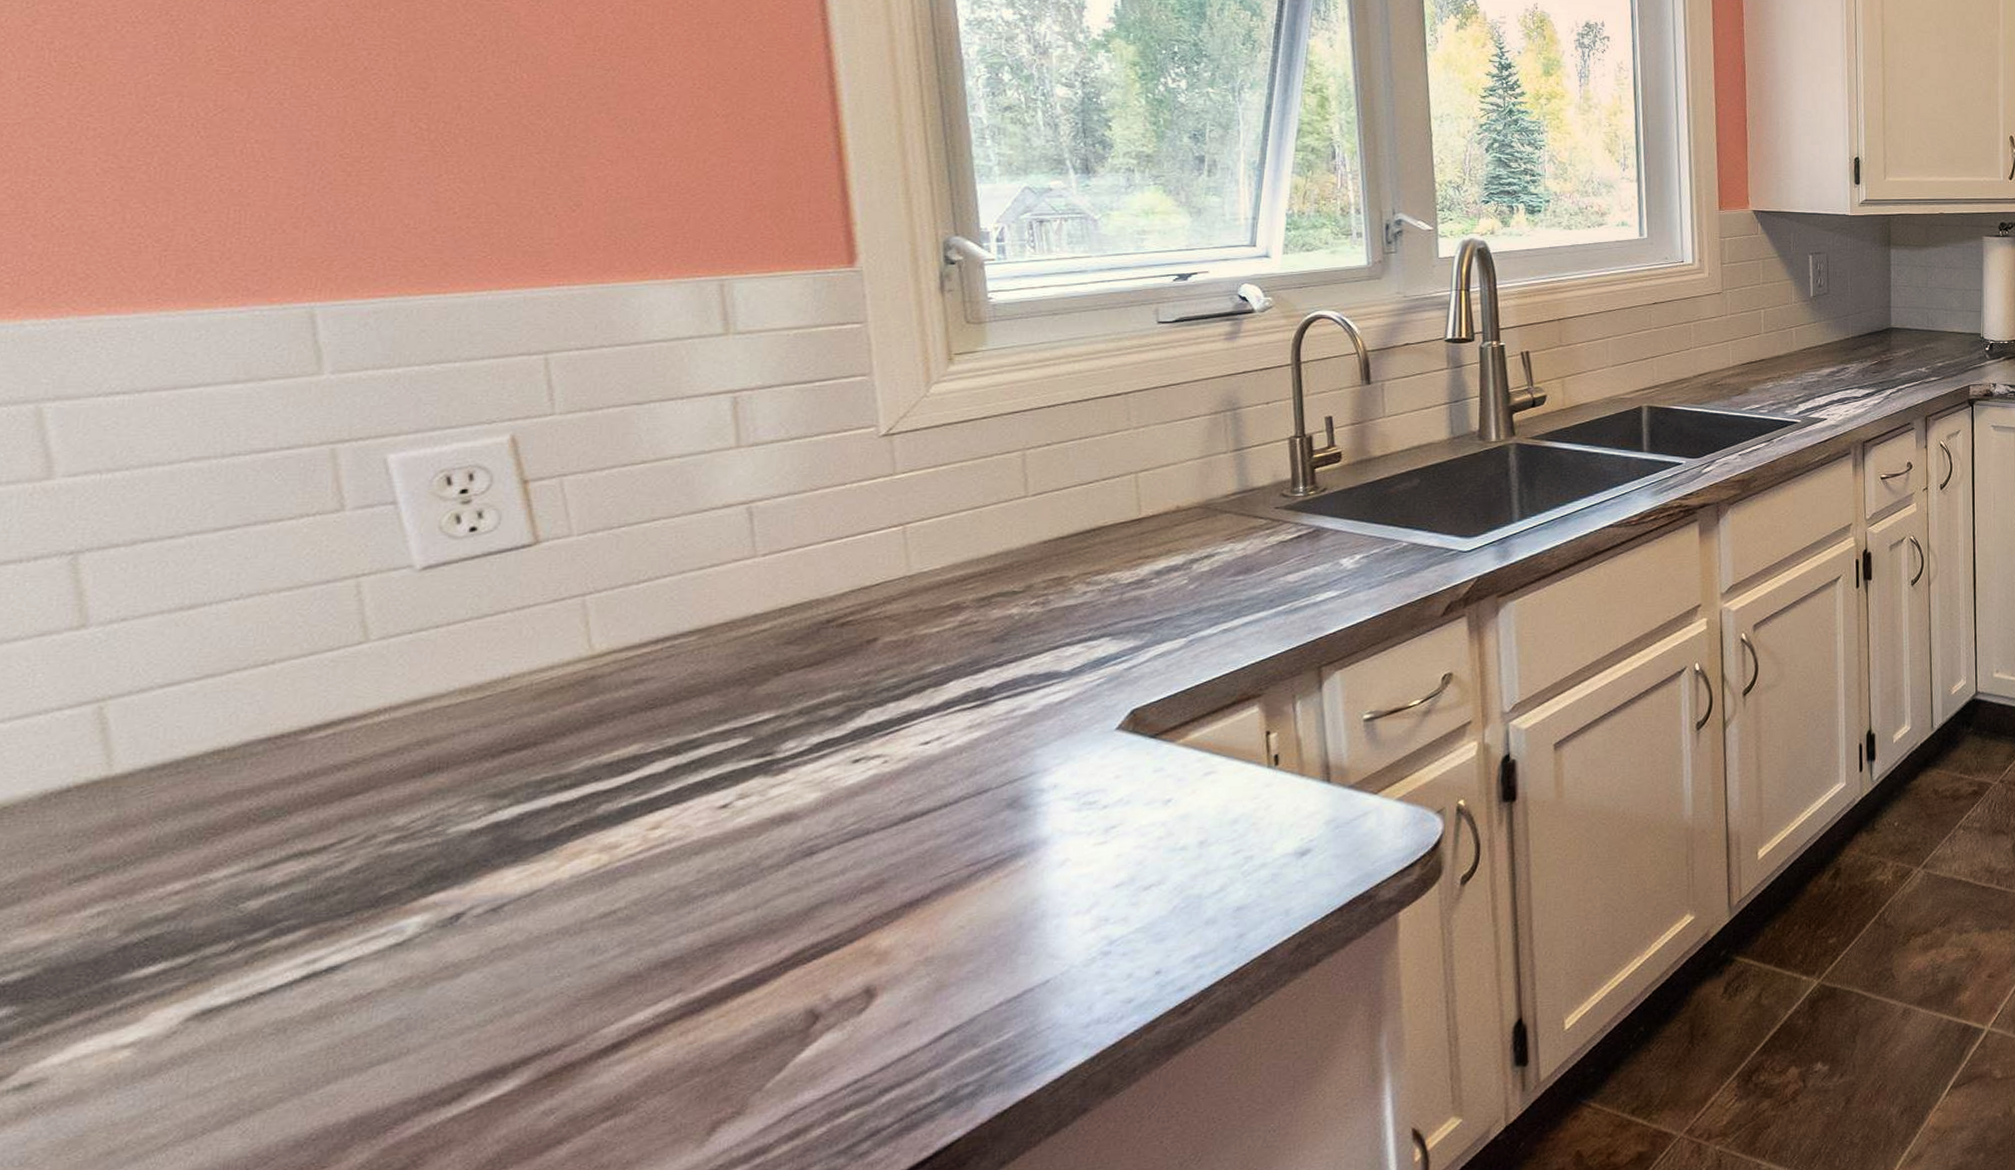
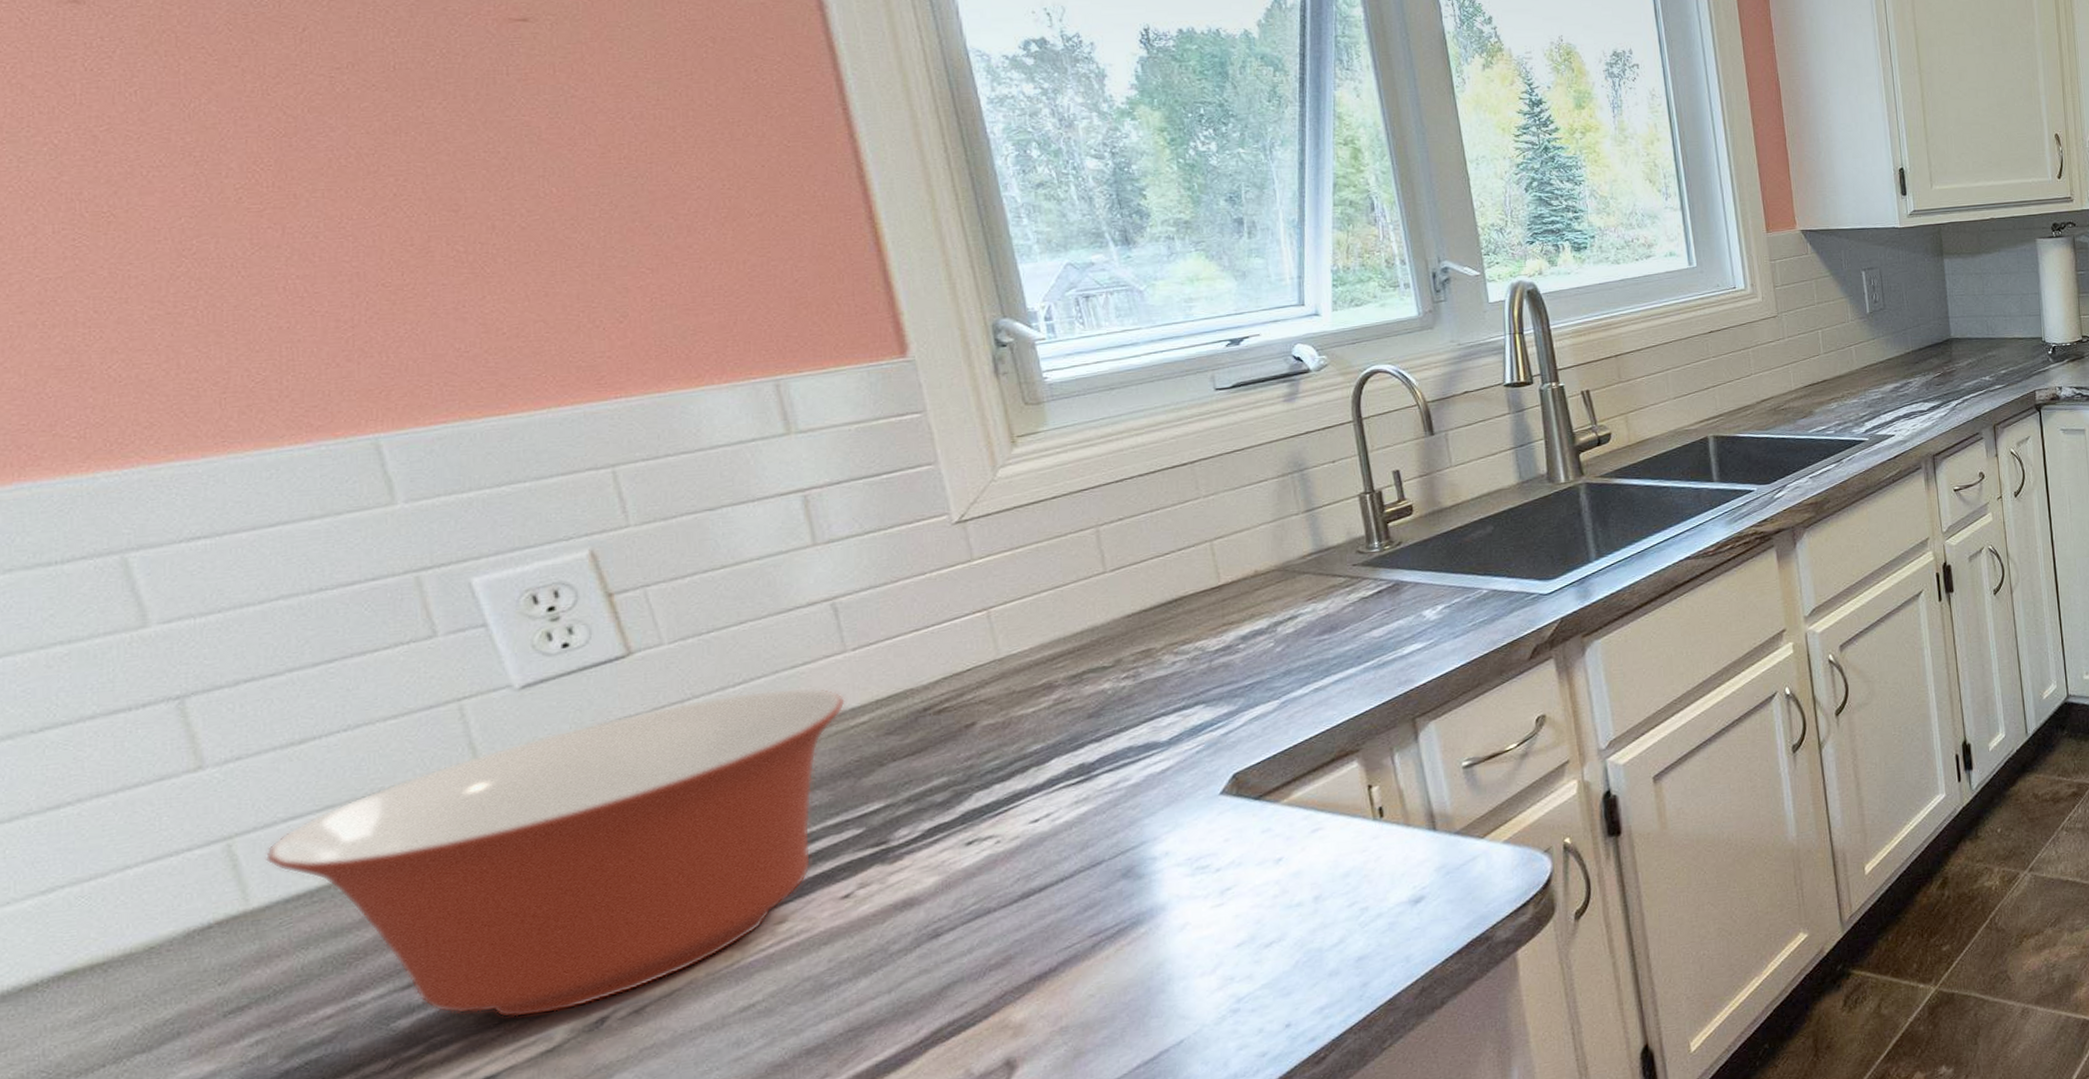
mixing bowl: none [135,589,749,907] -> present [264,687,845,1018]

